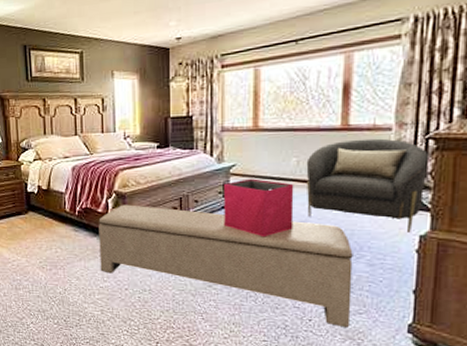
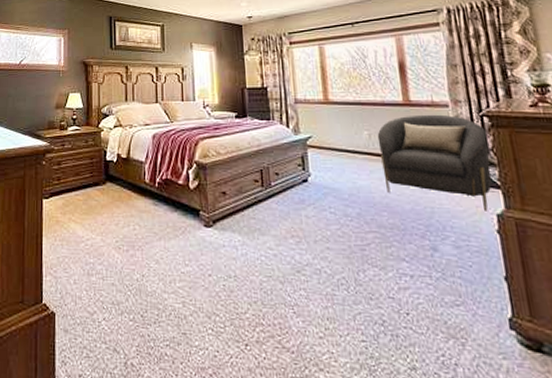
bench: present [98,204,353,328] -> none [179,176,449,323]
storage bin: present [224,178,294,237] -> none [302,151,375,215]

